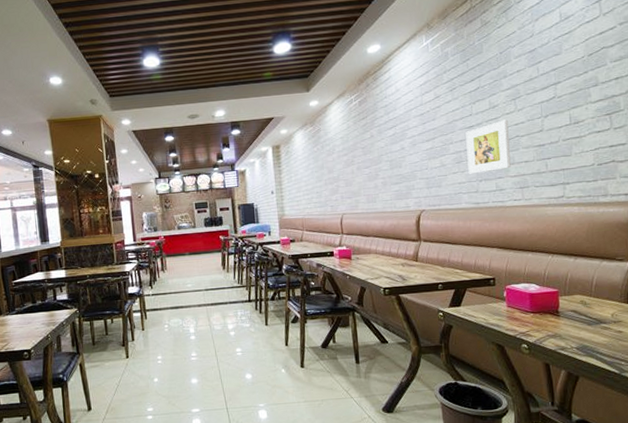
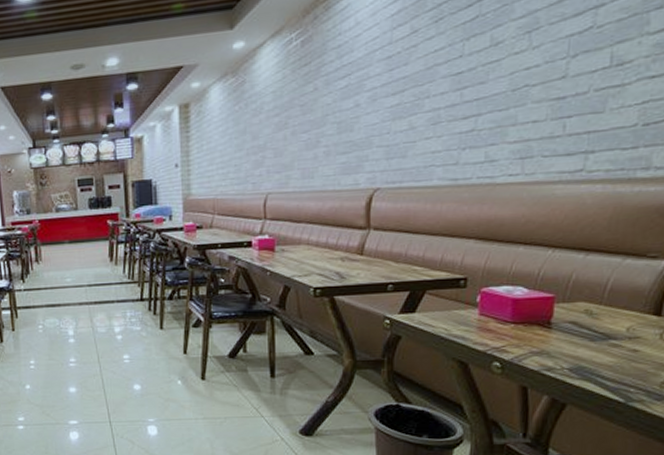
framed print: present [466,119,511,174] -> none [447,61,516,140]

